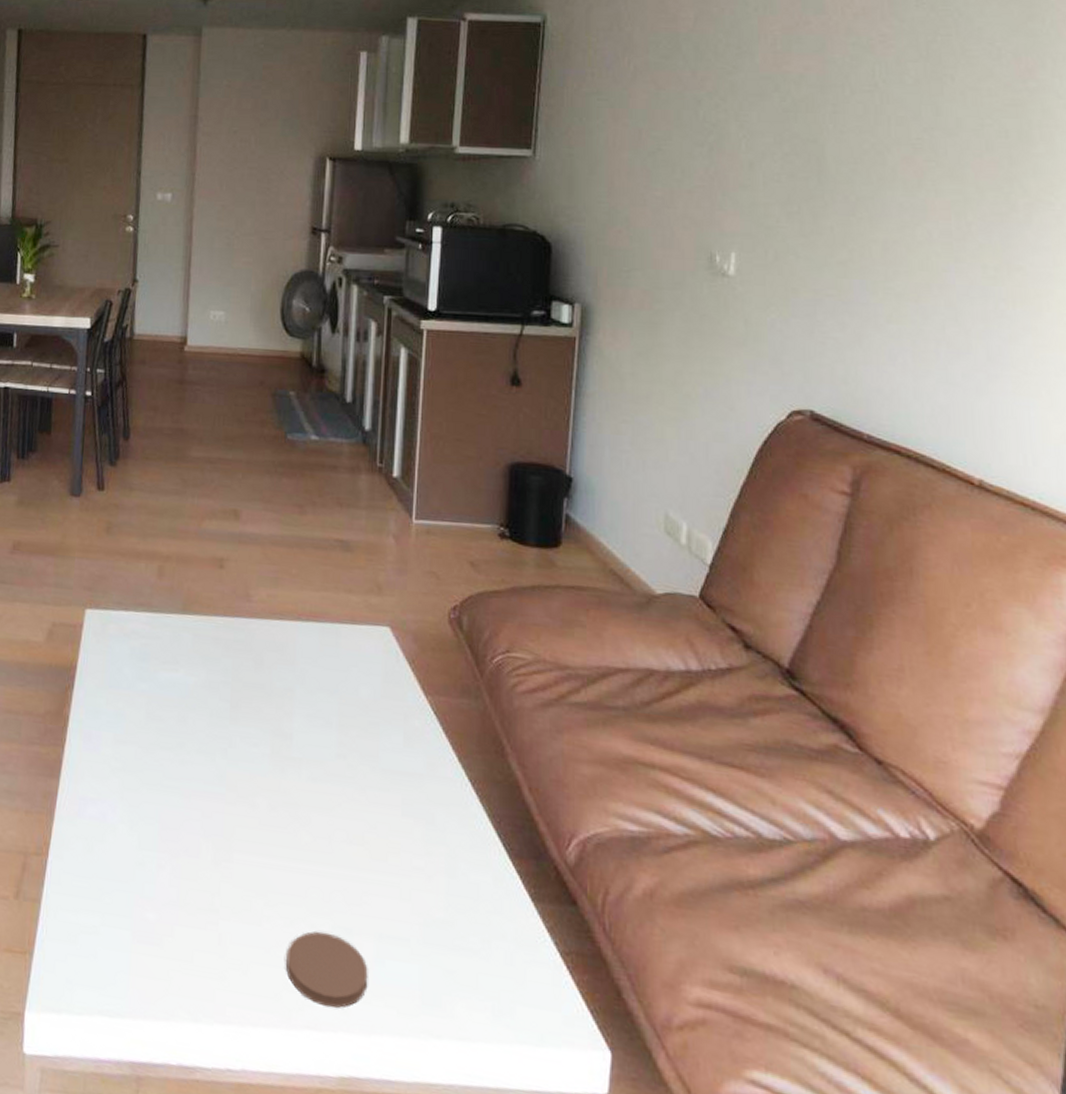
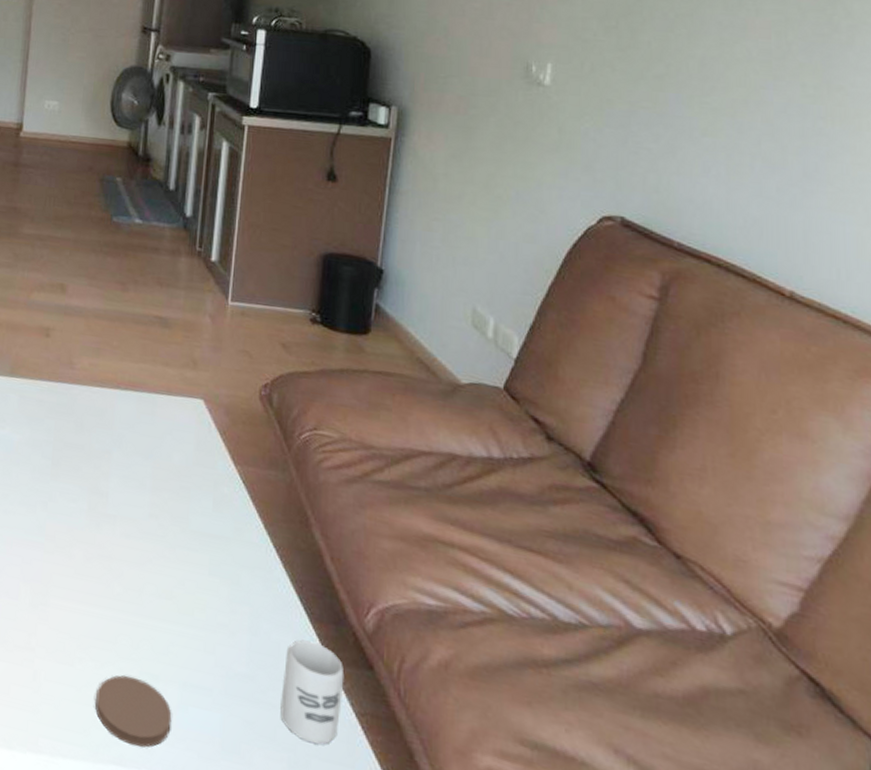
cup: none [482,878,547,990] -> present [280,640,345,745]

